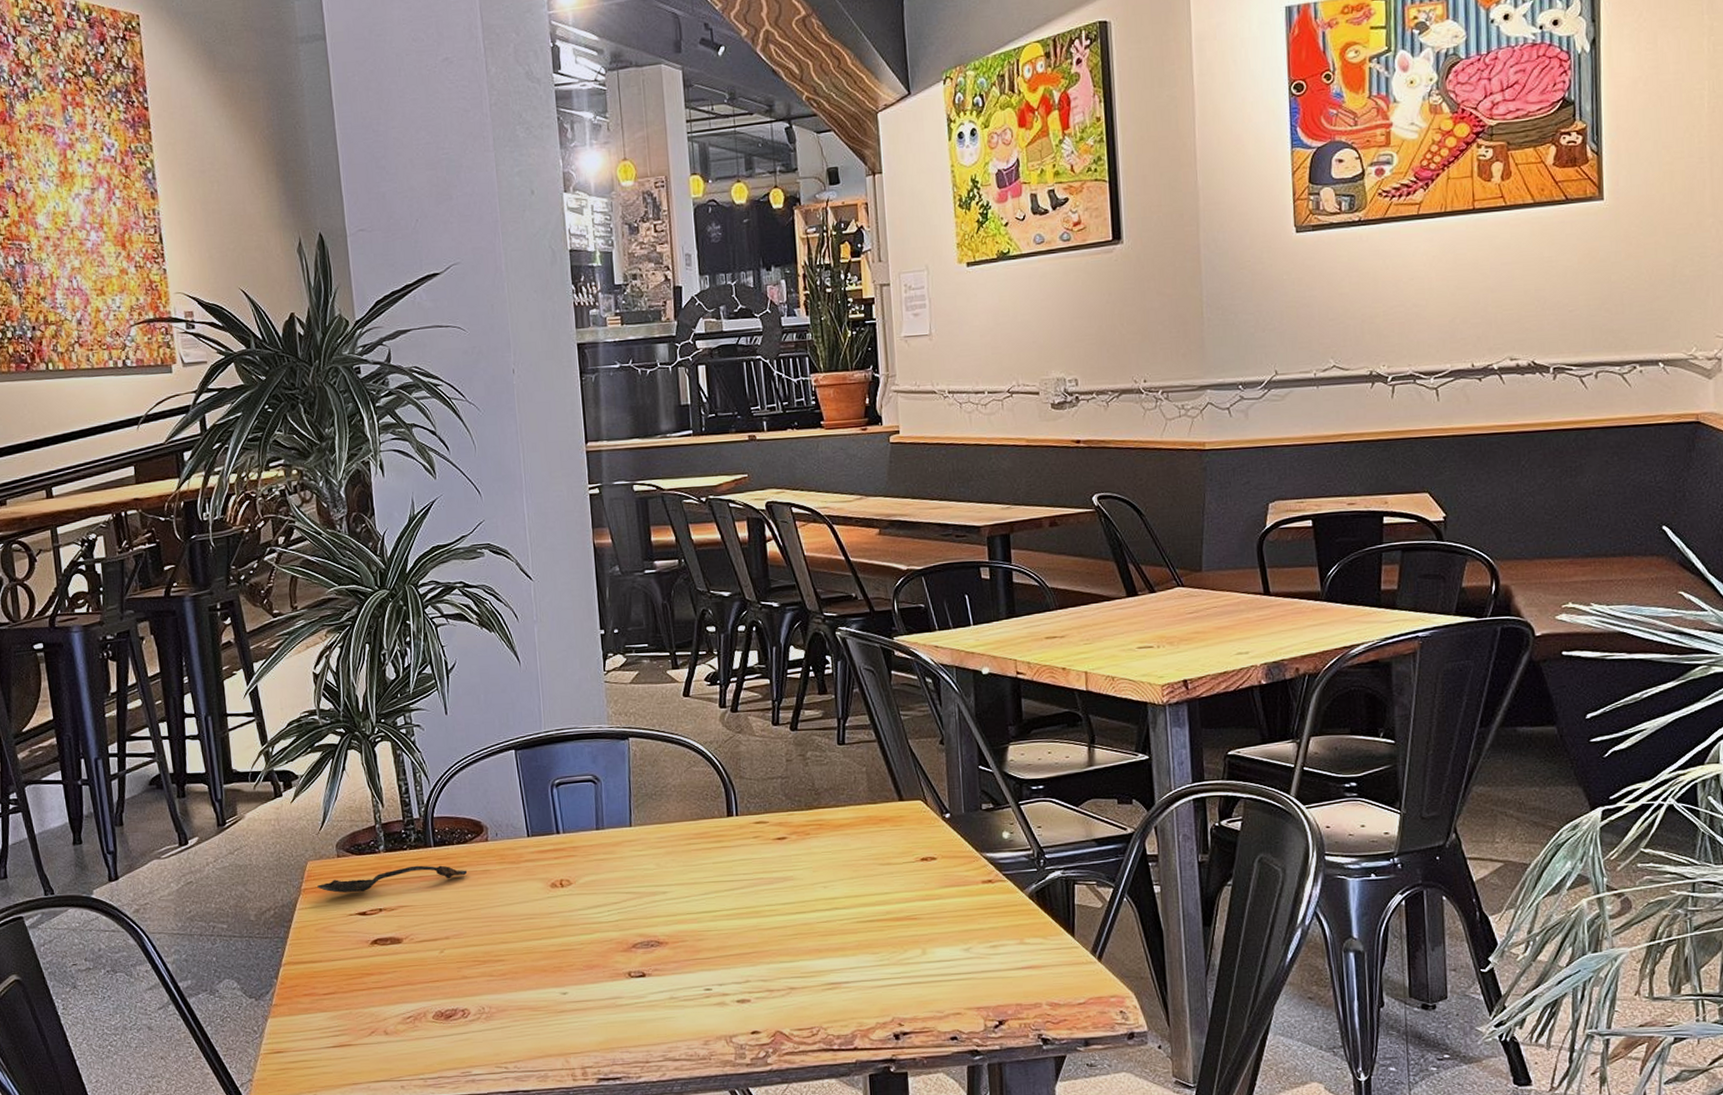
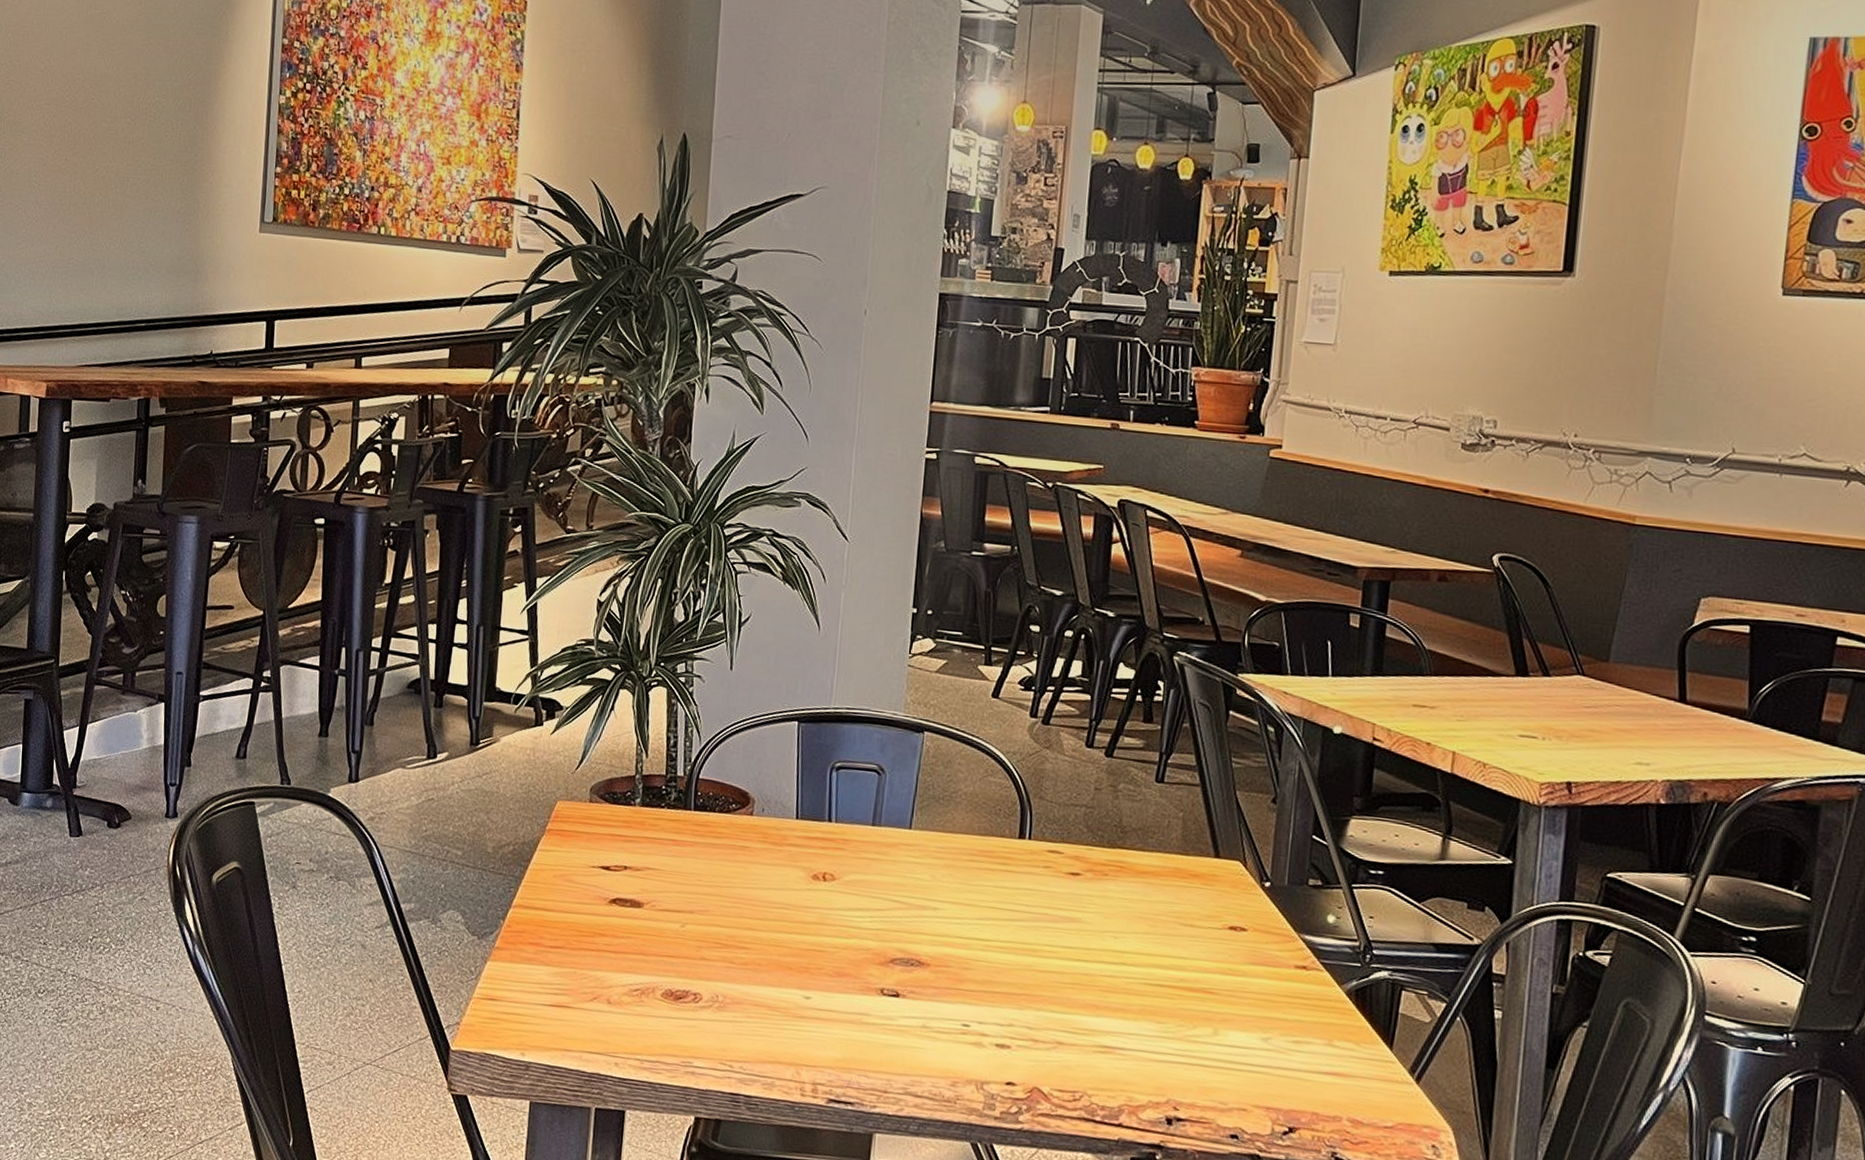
spoon: present [317,865,468,893] -> none [563,825,725,849]

